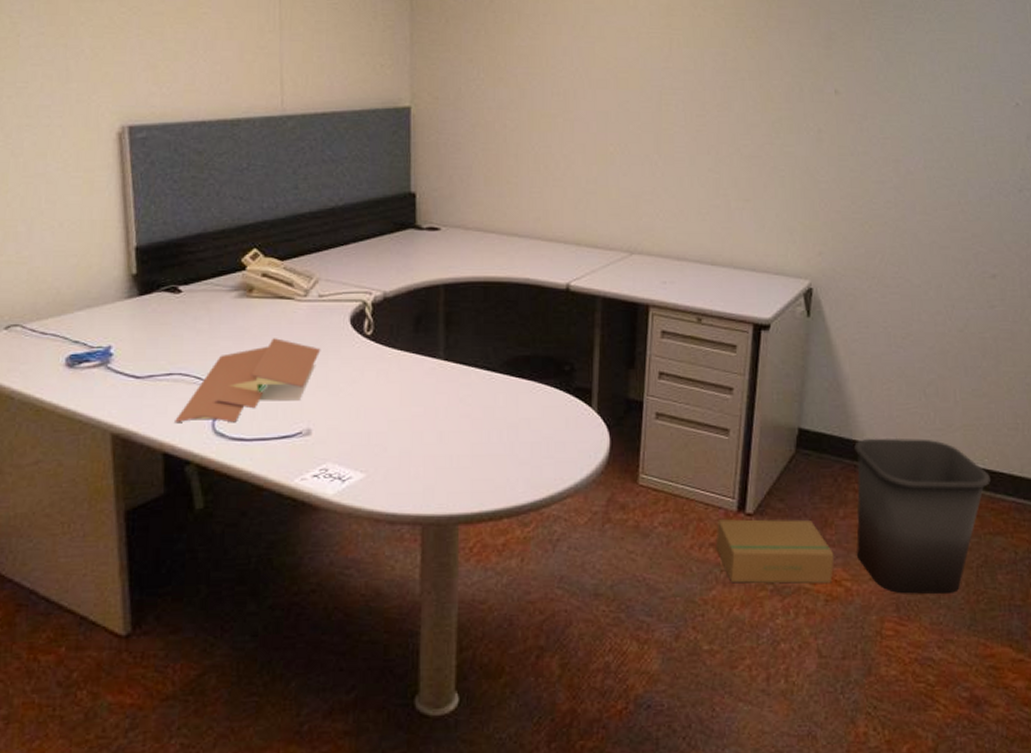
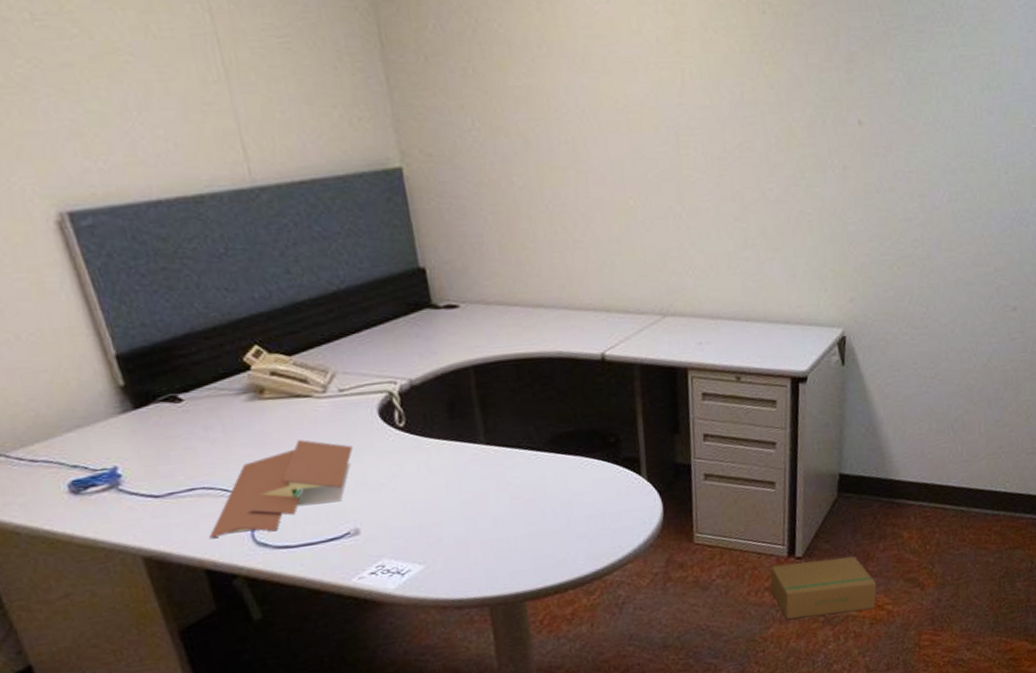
waste bin: present [854,437,990,595] -> none [891,471,1011,609]

